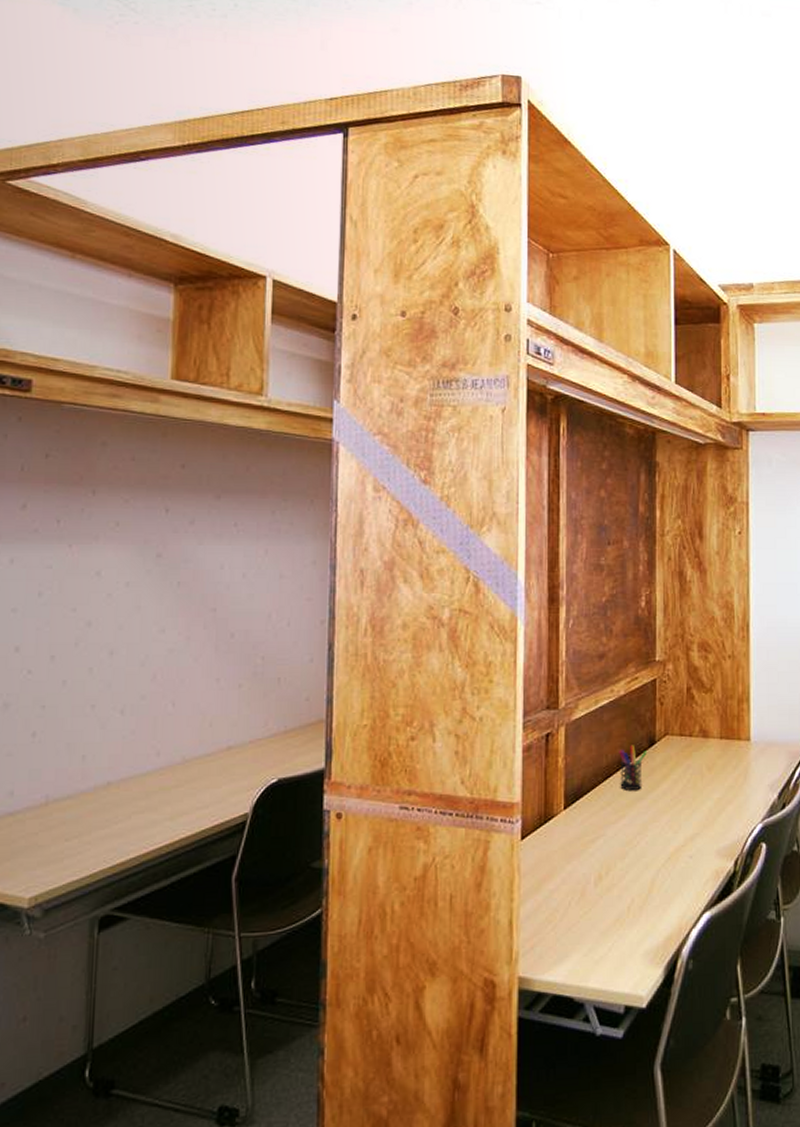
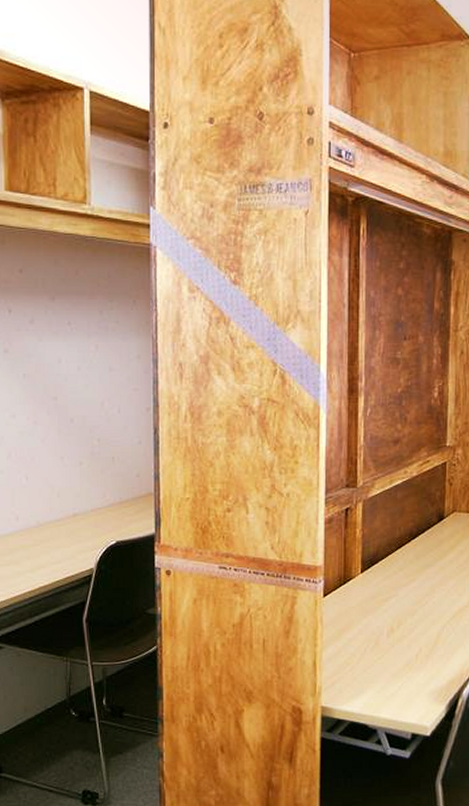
pen holder: present [619,745,647,790] -> none [411,520,436,558]

